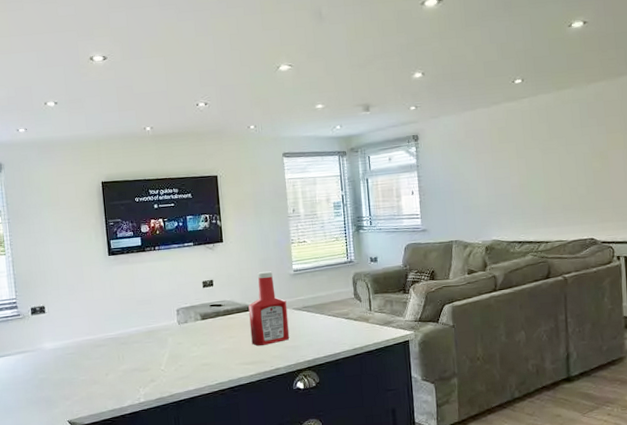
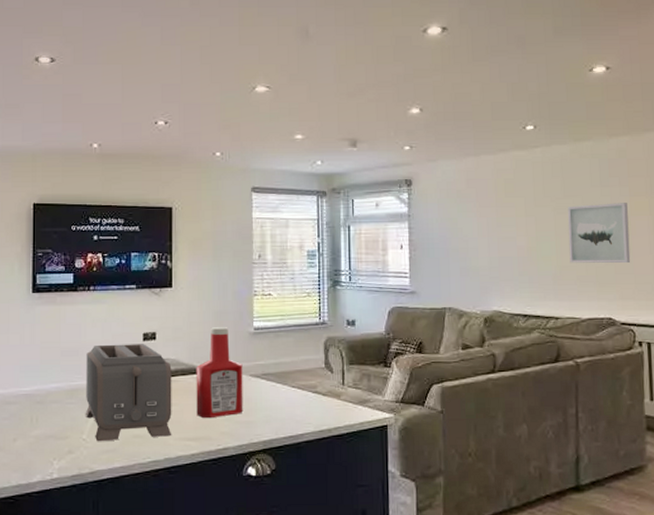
toaster: none [157,290,233,371] -> present [85,344,172,442]
wall art: none [553,139,609,195] -> present [568,203,631,264]

